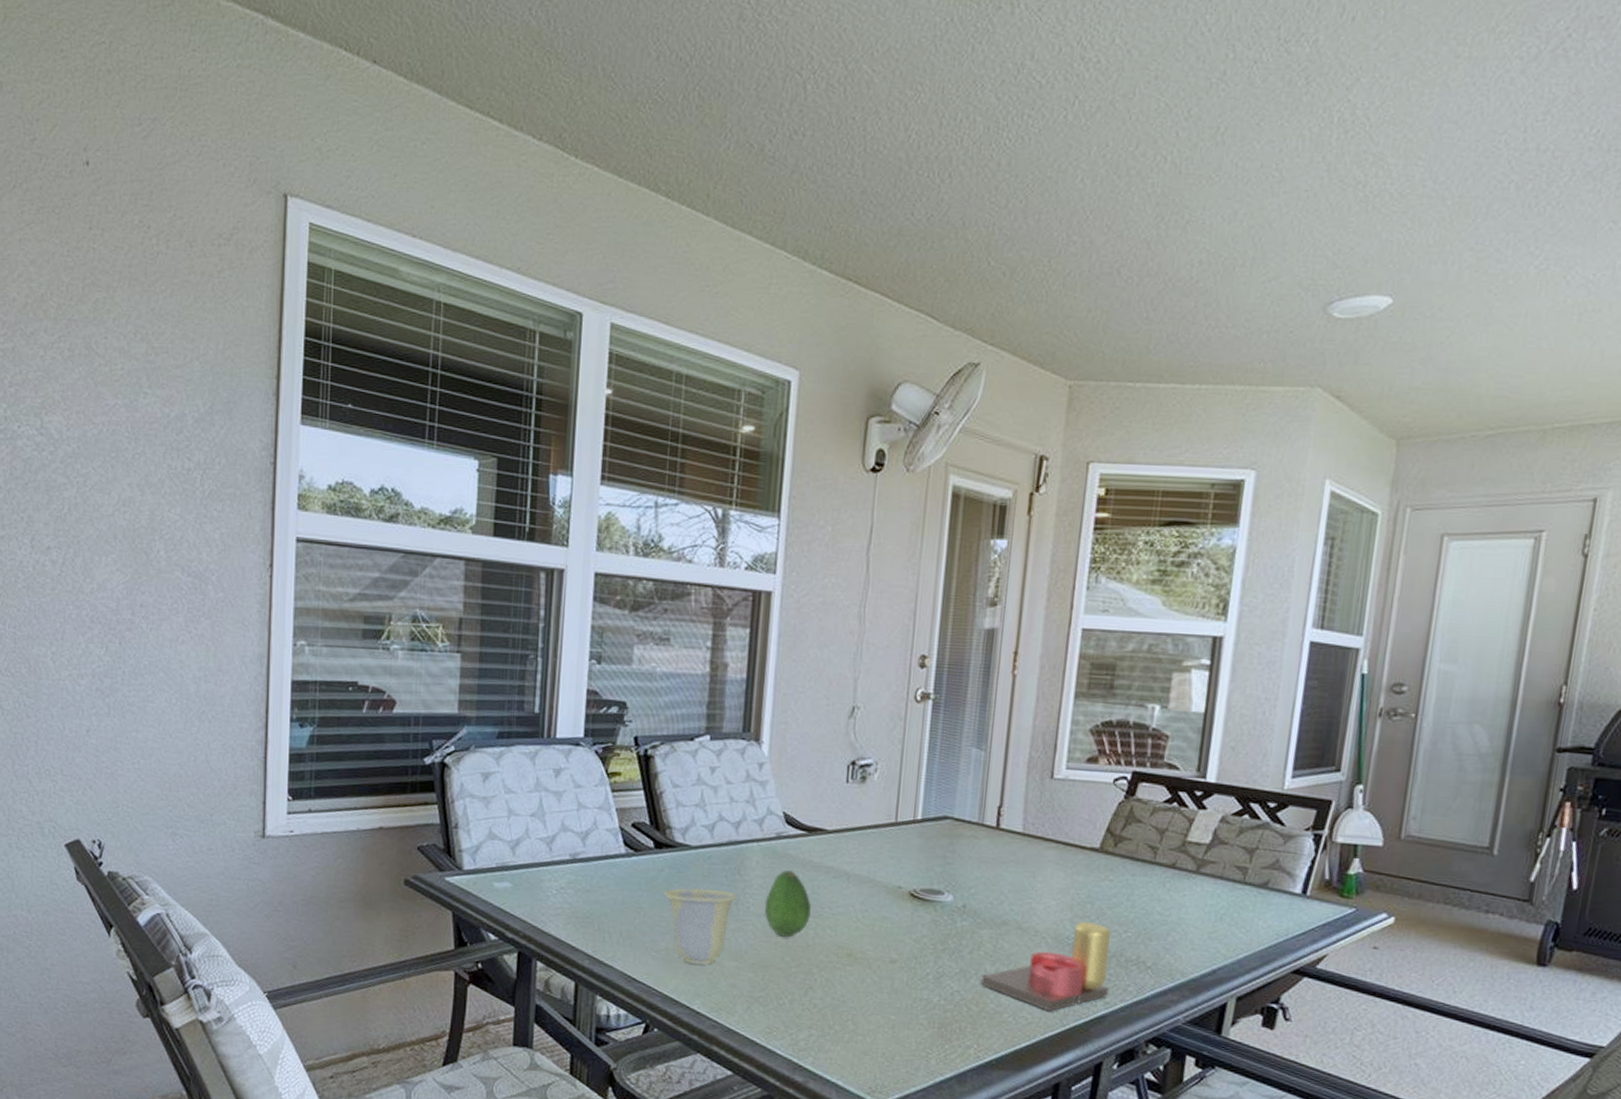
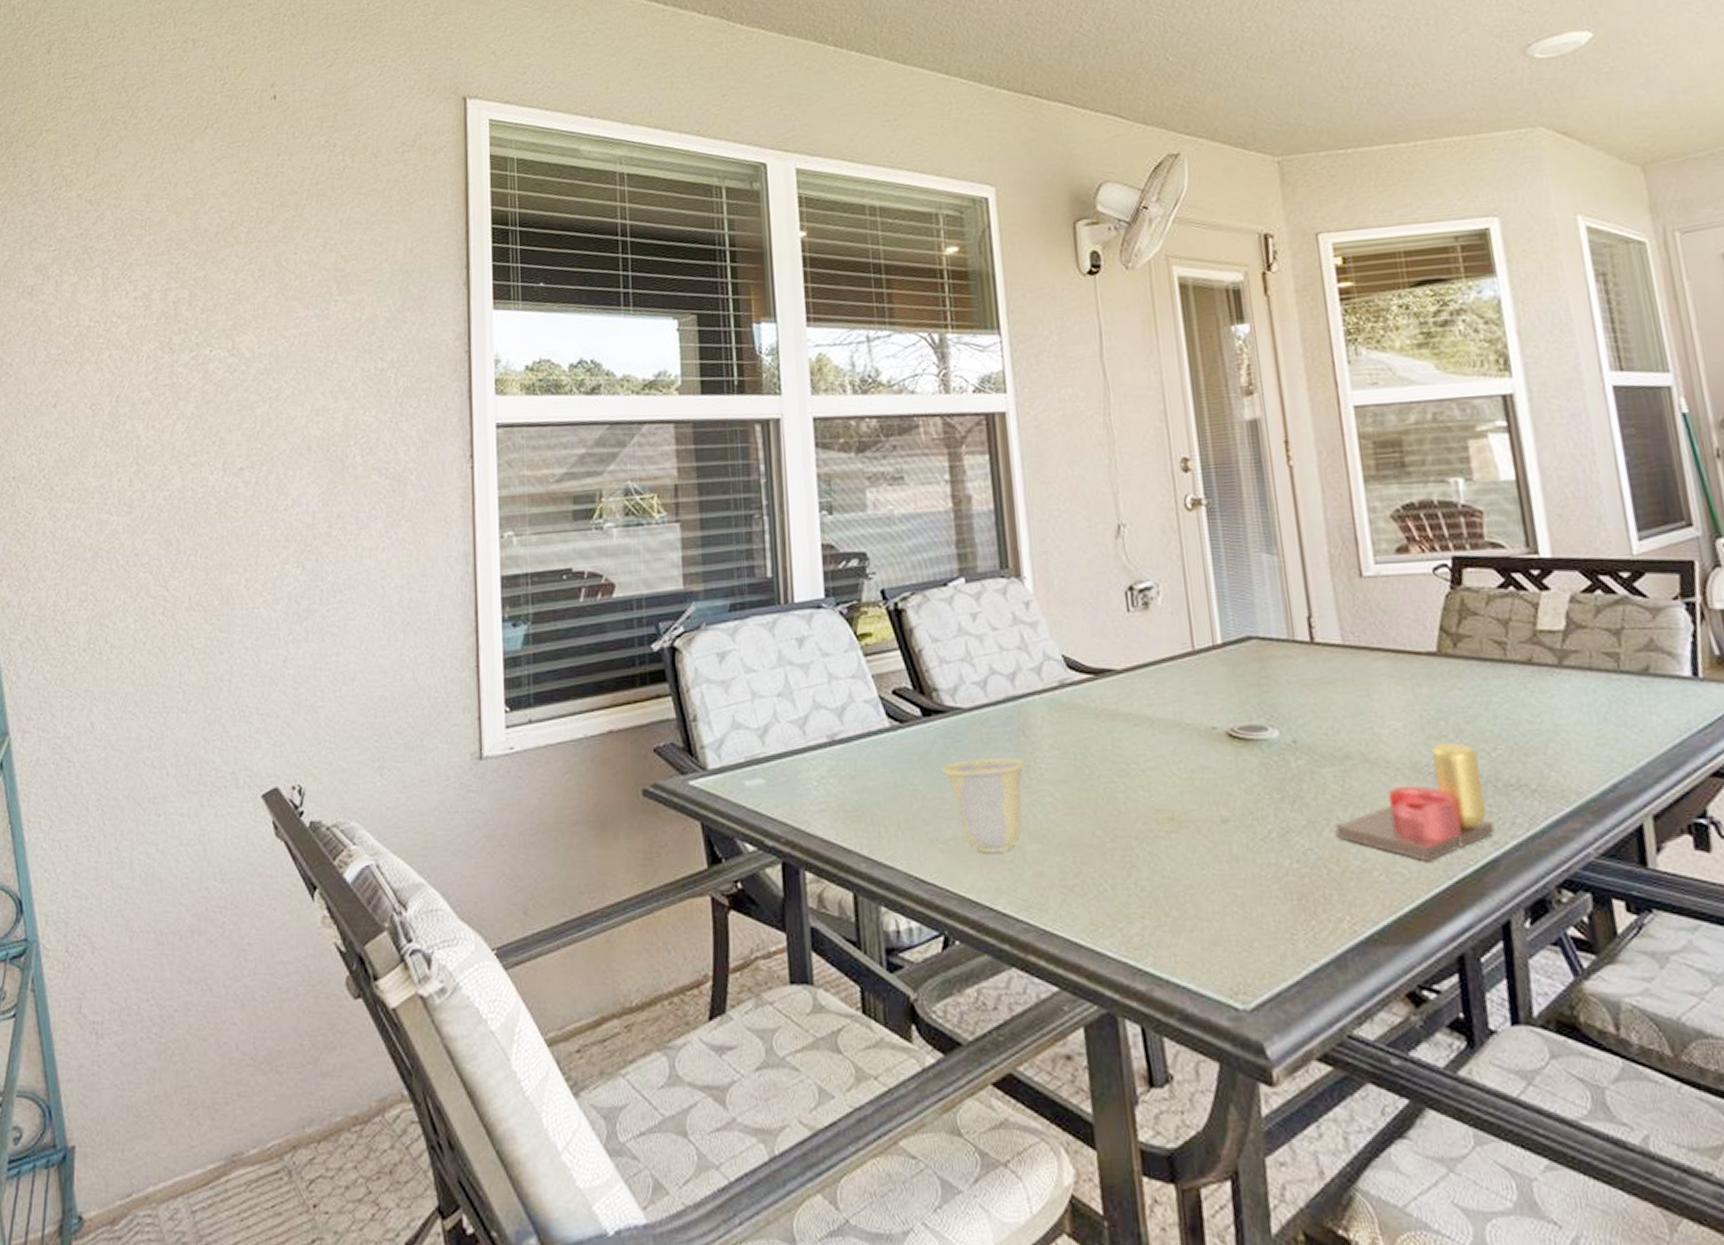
fruit: present [764,870,811,937] -> none [1059,722,1116,806]

